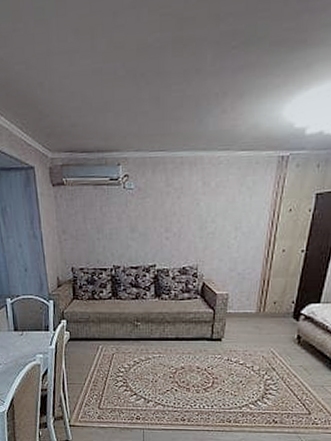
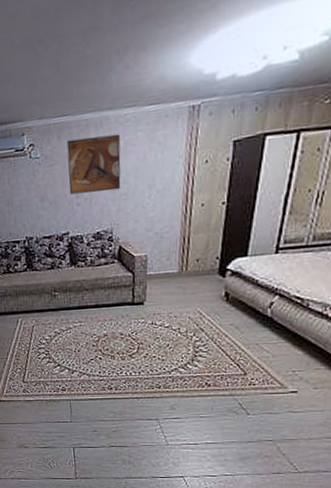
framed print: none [159,174,212,229] -> present [66,133,121,195]

